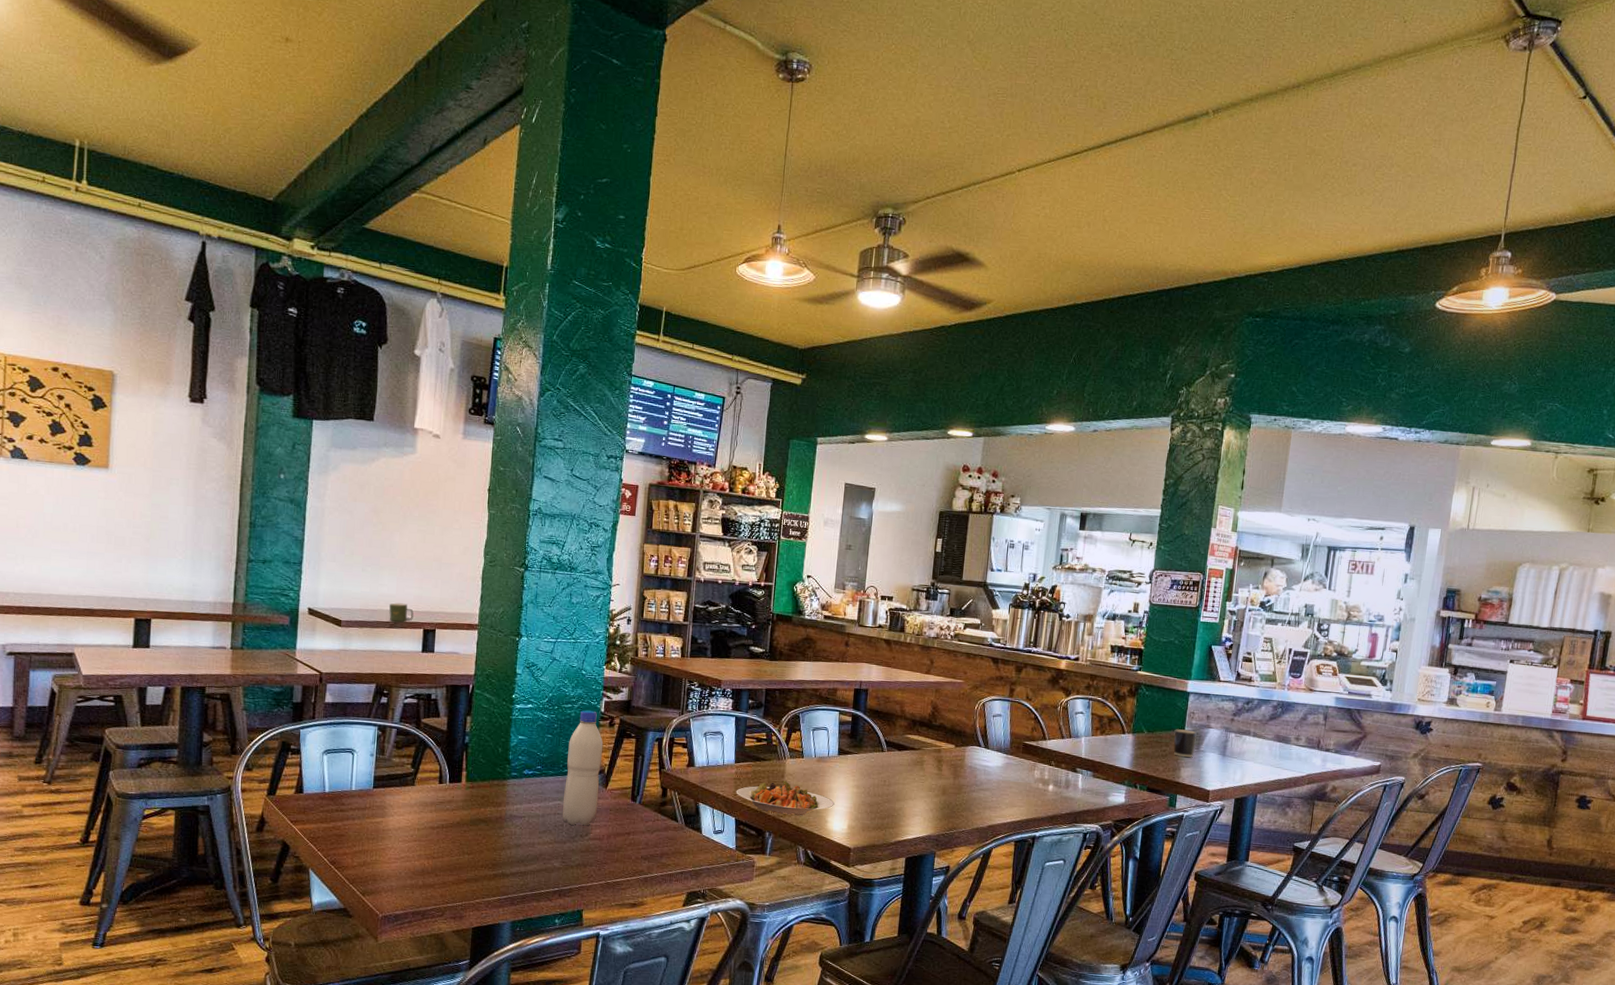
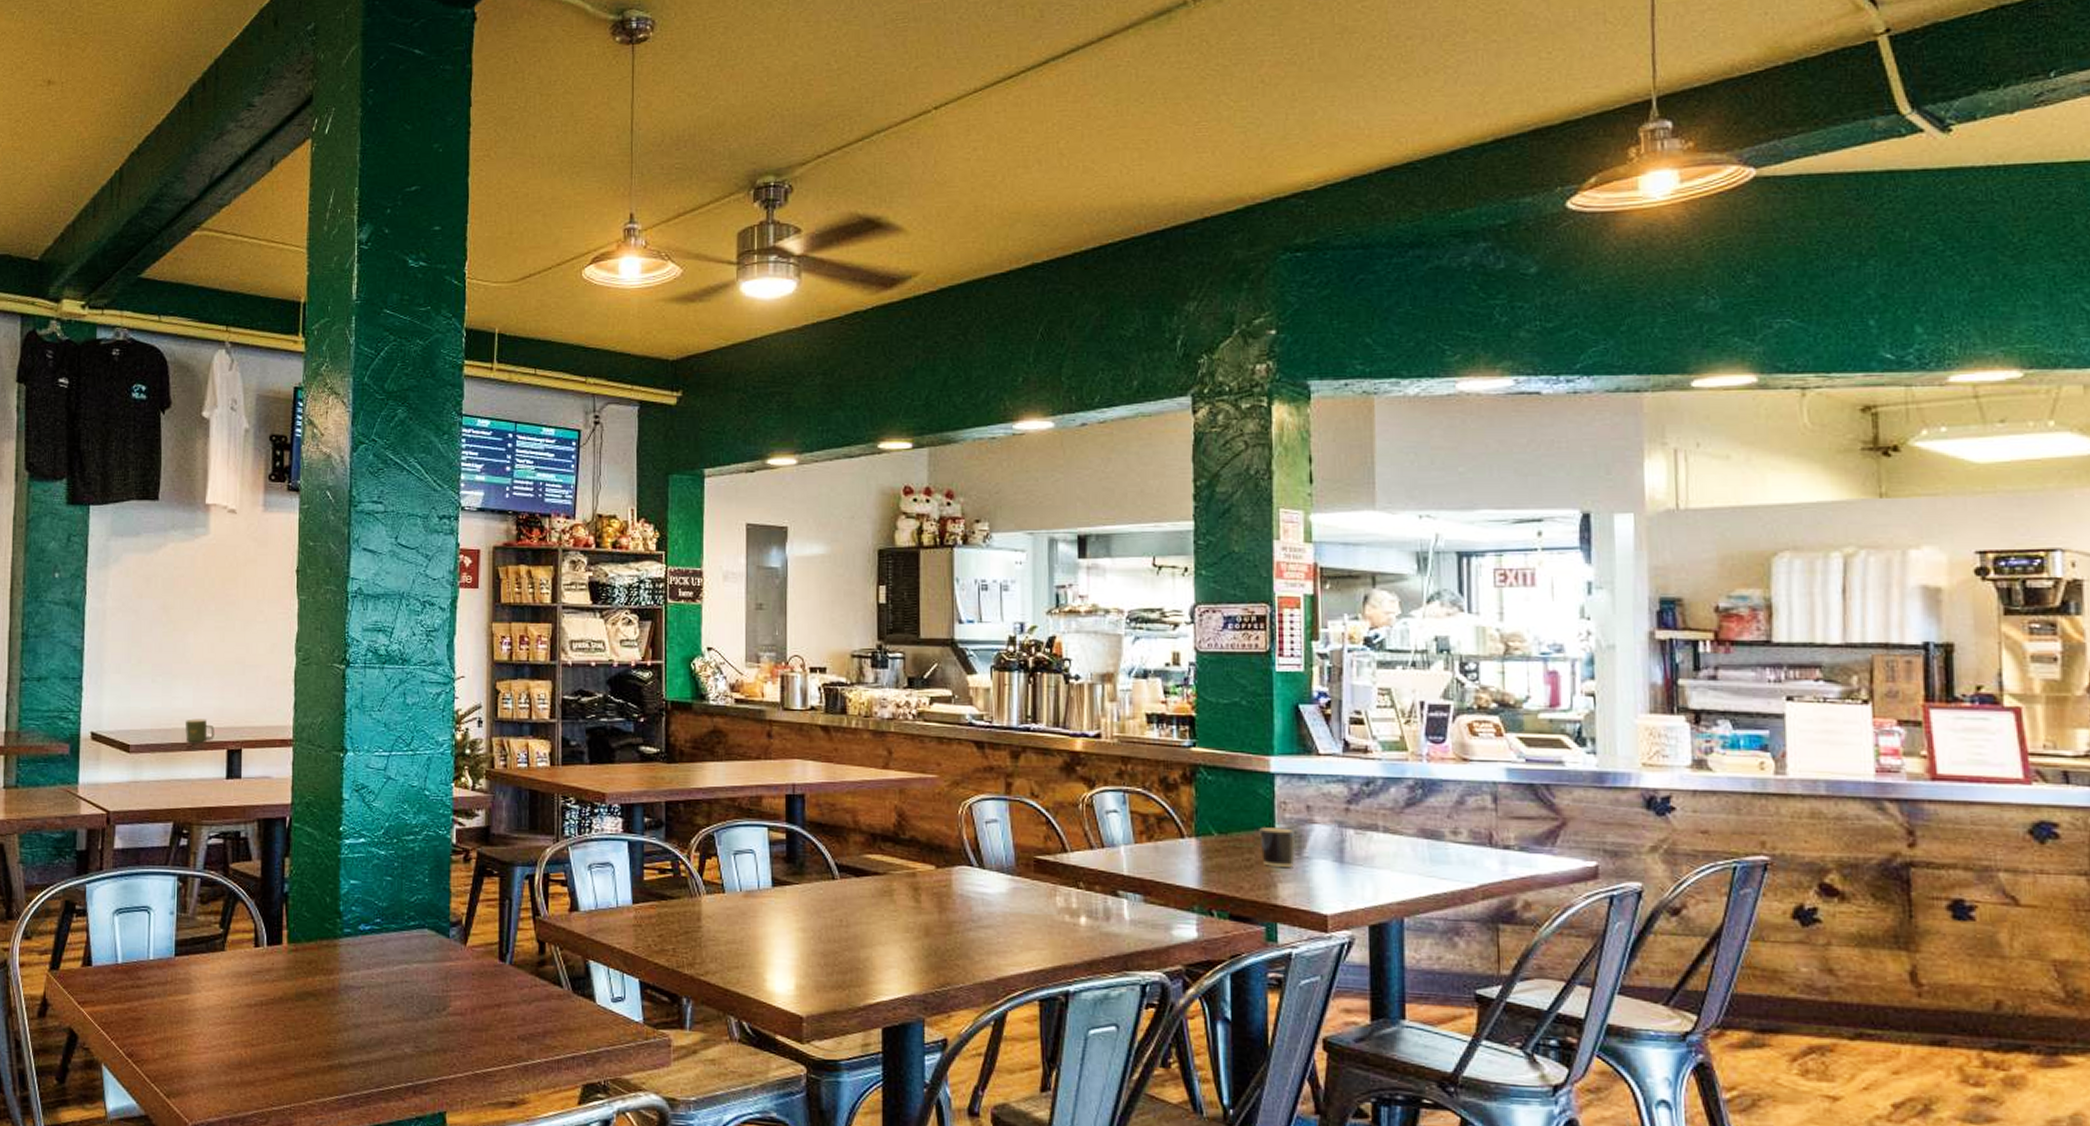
water bottle: present [561,710,604,826] -> none [410,842,458,998]
salad: present [736,781,834,816] -> none [637,925,773,974]

